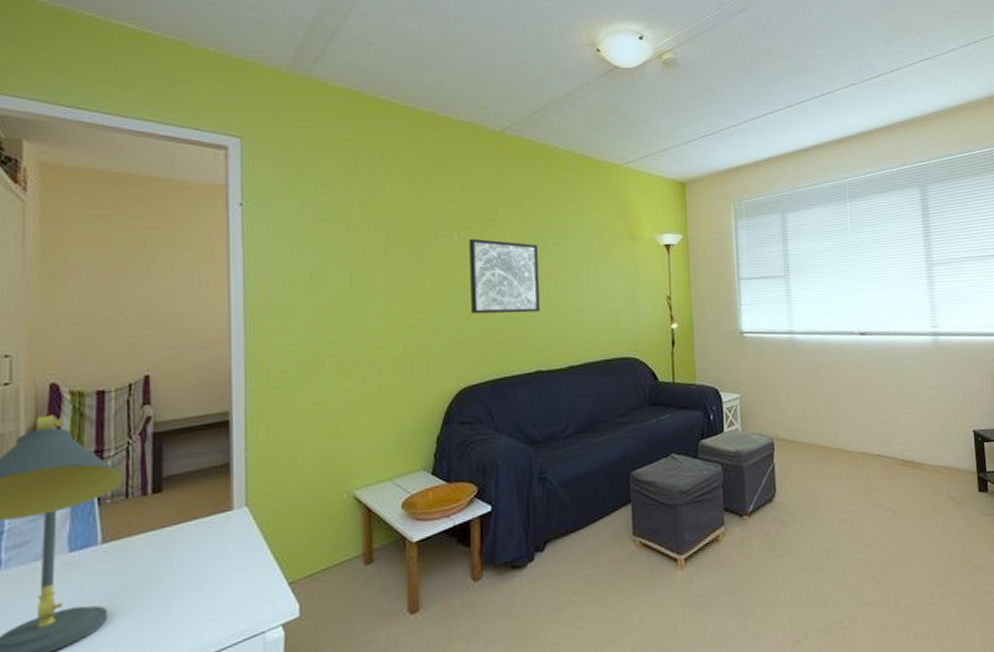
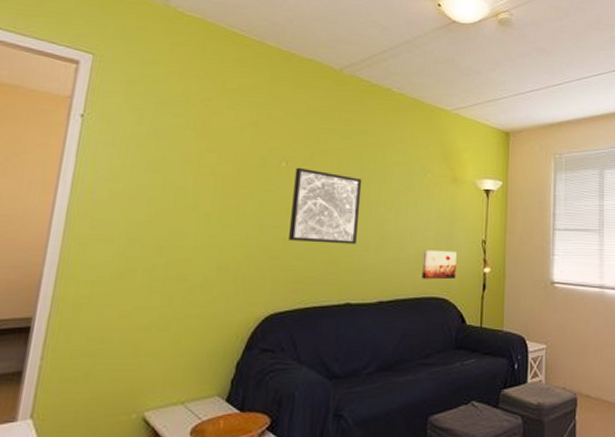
wall art: none [608,309,644,341] -> present [422,250,457,280]

